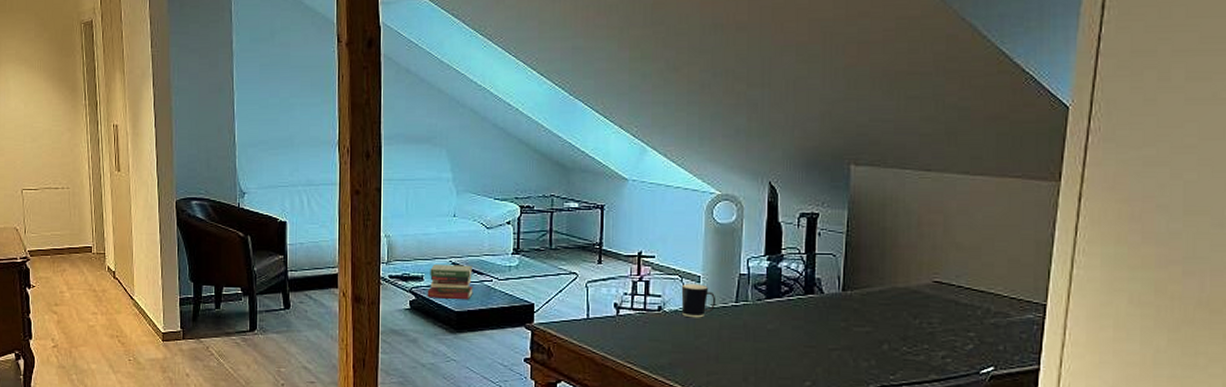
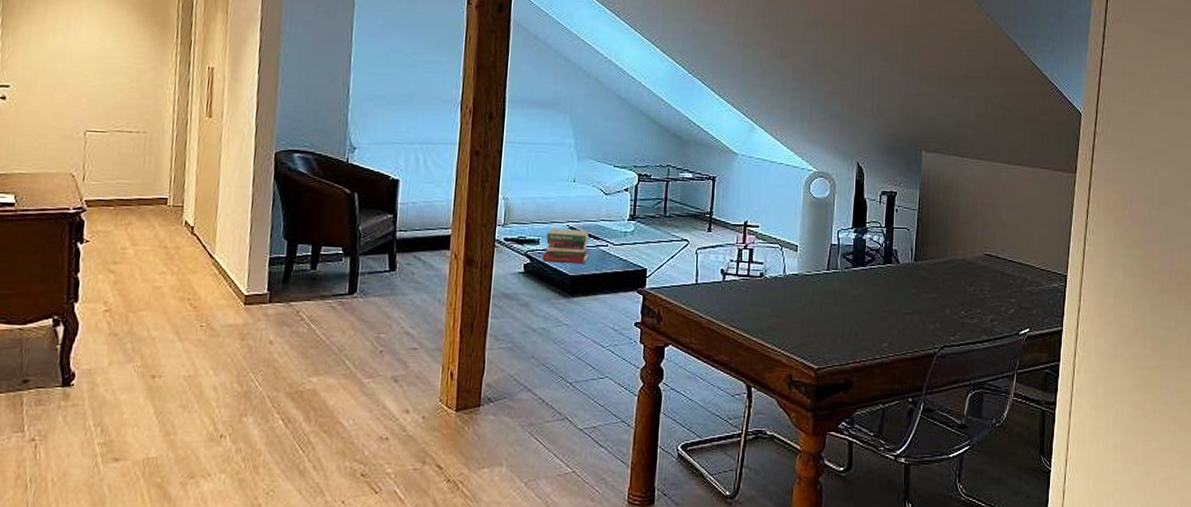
mug: present [681,284,717,318] -> none [780,252,811,284]

